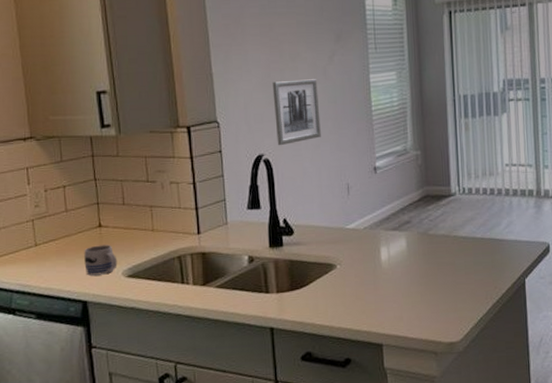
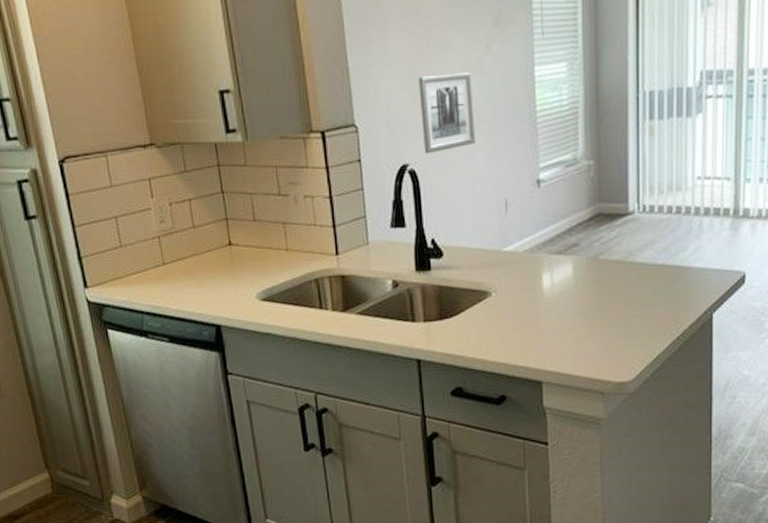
mug: present [84,244,118,276] -> none [214,265,251,298]

